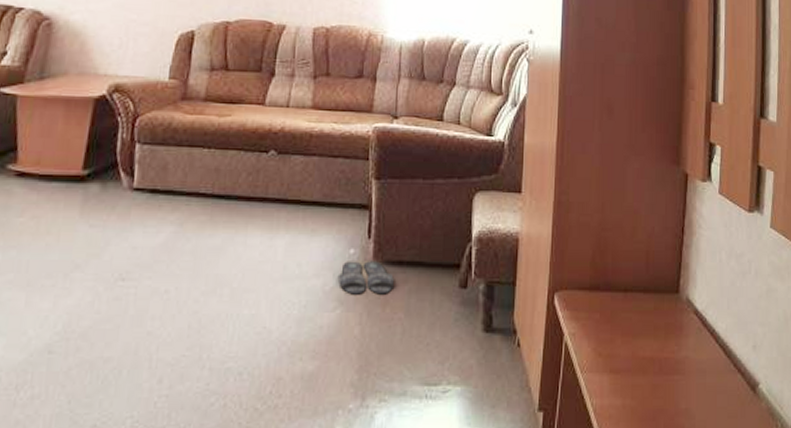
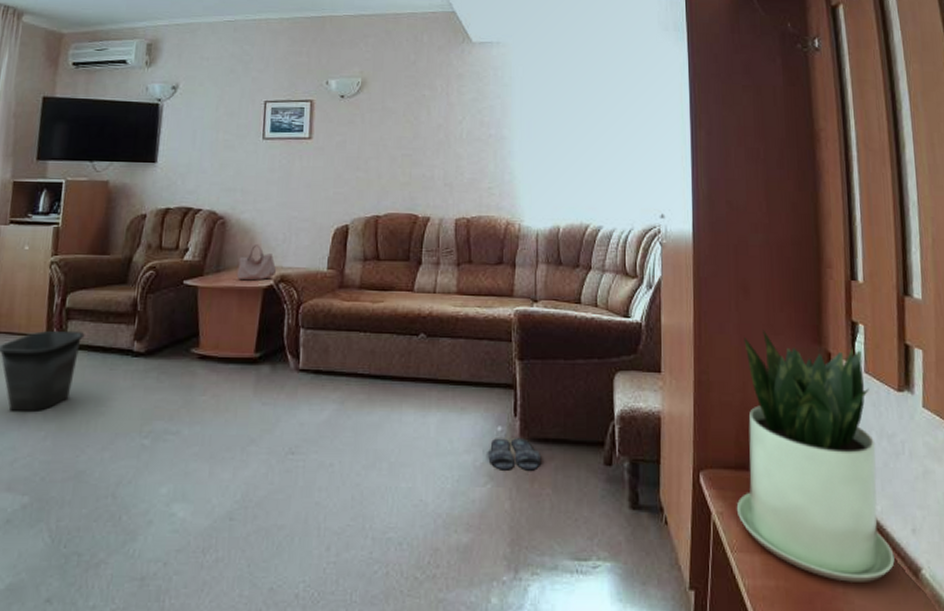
handbag: none [63,50,111,90] -> present [236,245,277,281]
planter: none [588,150,735,398] -> present [736,329,895,582]

